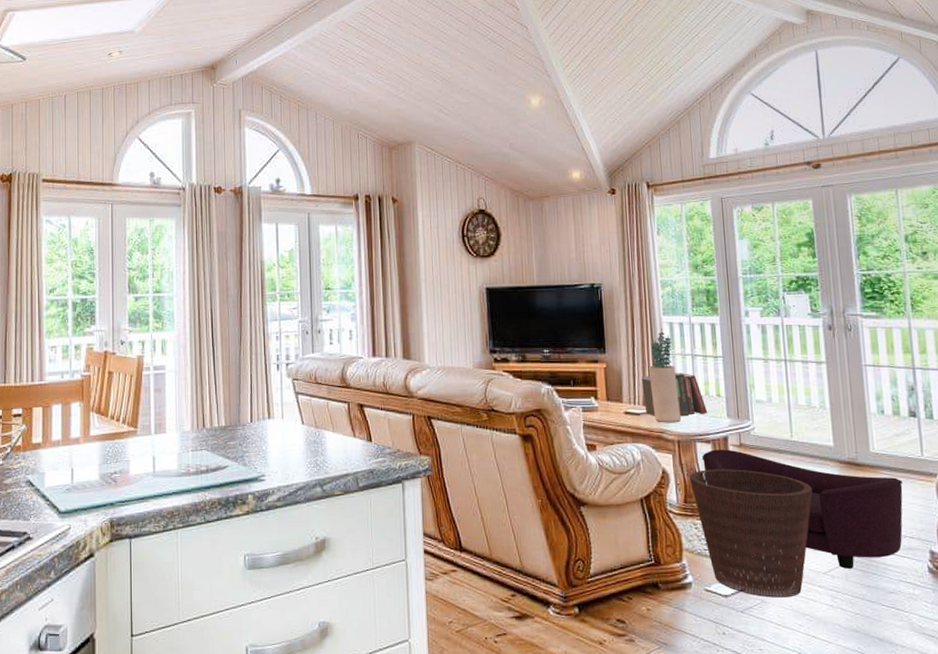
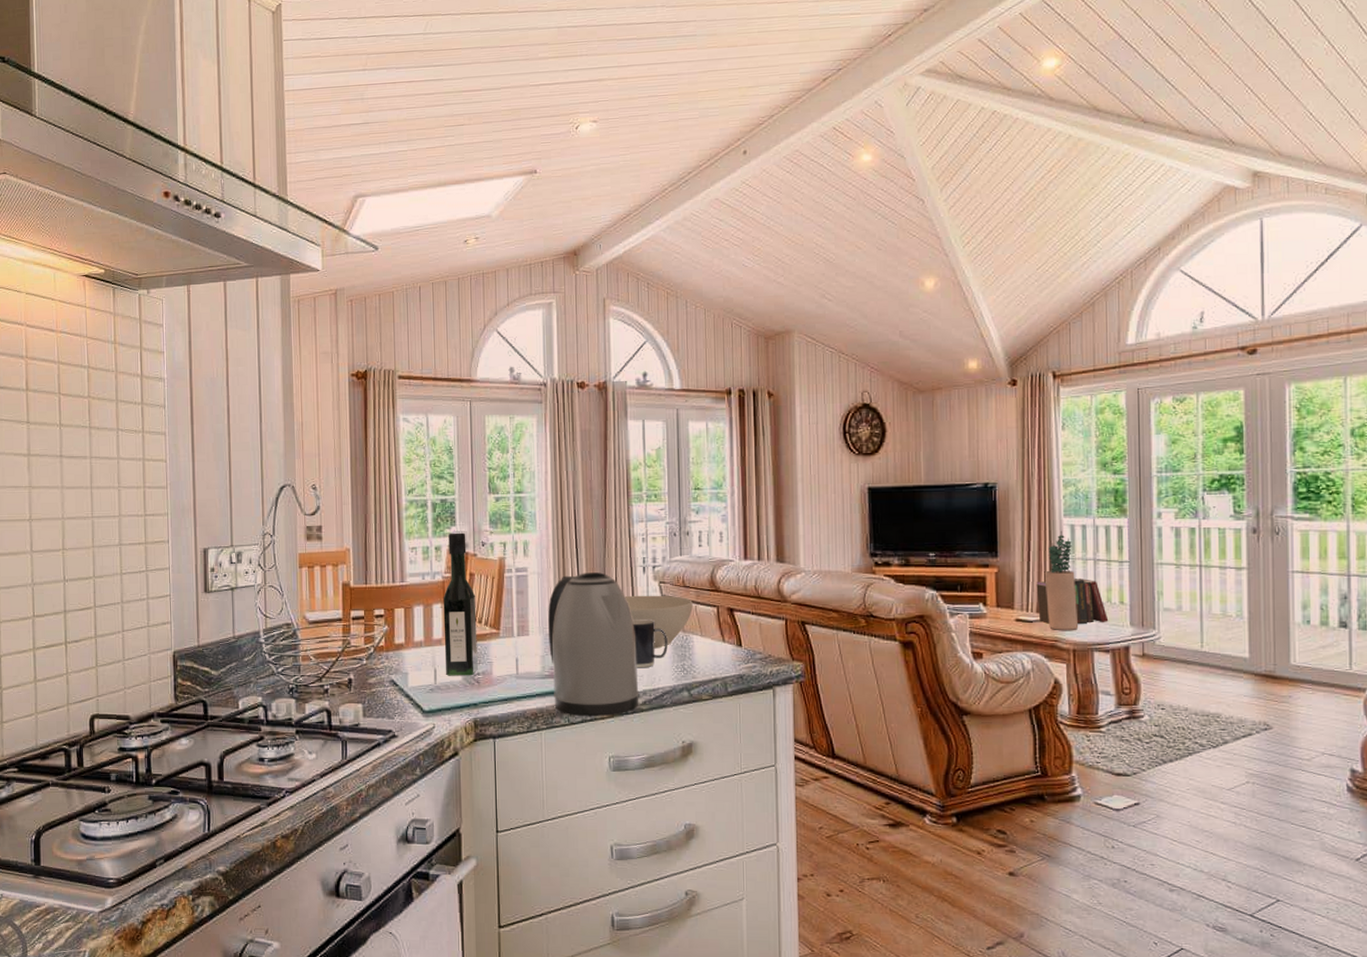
bottle: none [81,331,115,475] -> present [443,532,478,676]
kettle: none [185,370,274,515] -> present [548,572,639,717]
bowl: none [259,392,325,445] -> present [624,595,693,649]
mug: none [267,415,301,465] -> present [632,618,668,668]
basket: present [689,469,813,598] -> none [1084,680,1221,813]
dog bed: present [701,449,903,569] -> none [1099,659,1325,785]

